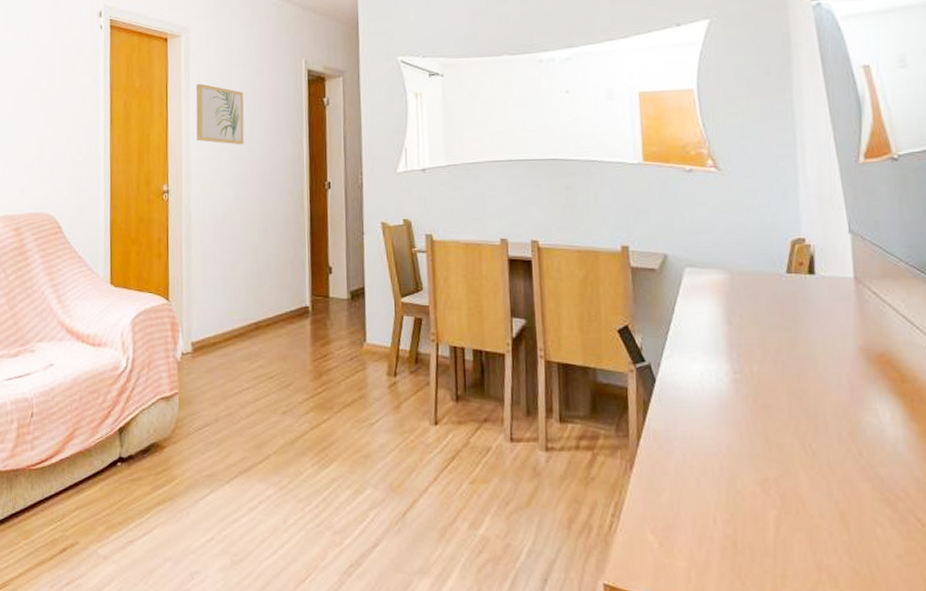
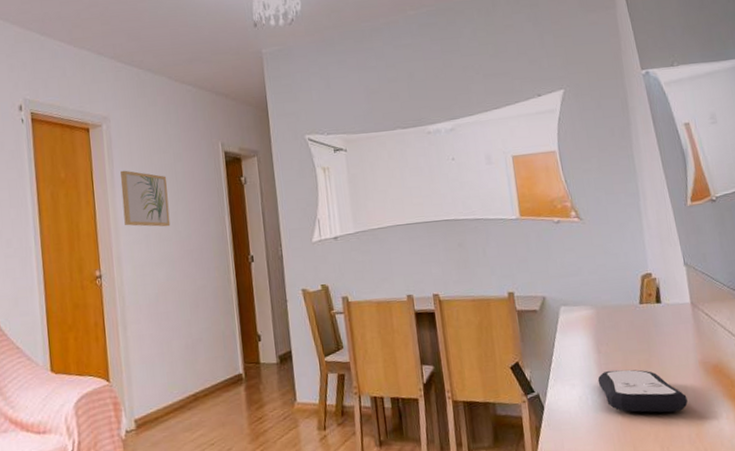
remote control: none [725,346,841,403] -> present [597,369,688,413]

